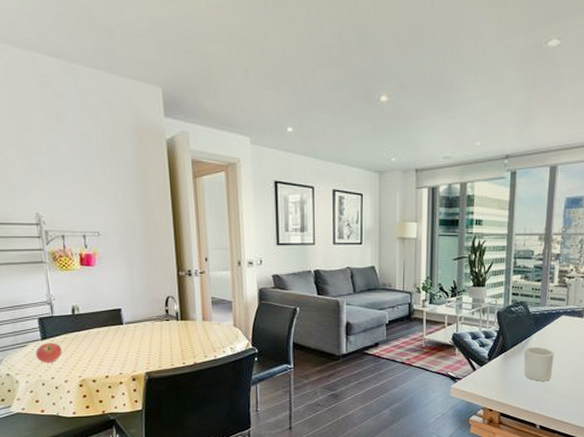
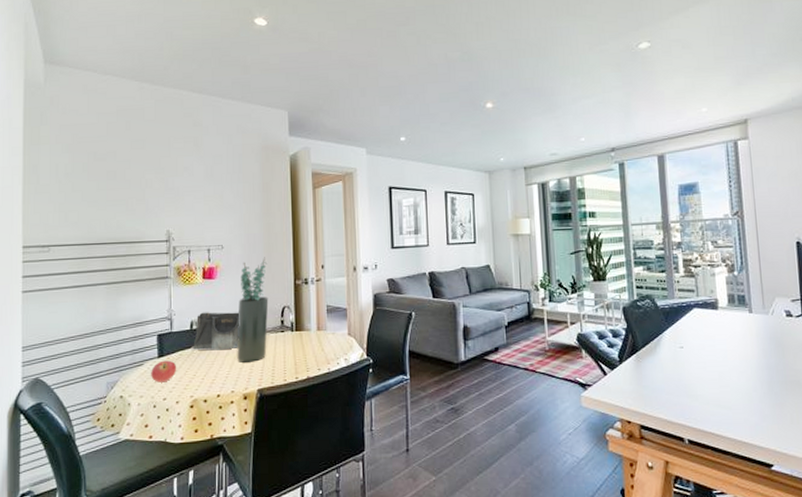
saddlebag: none [74,298,124,335] -> present [191,312,239,351]
vase: none [120,246,153,347] -> present [237,257,269,363]
mug: present [523,347,554,381] -> none [658,345,694,385]

